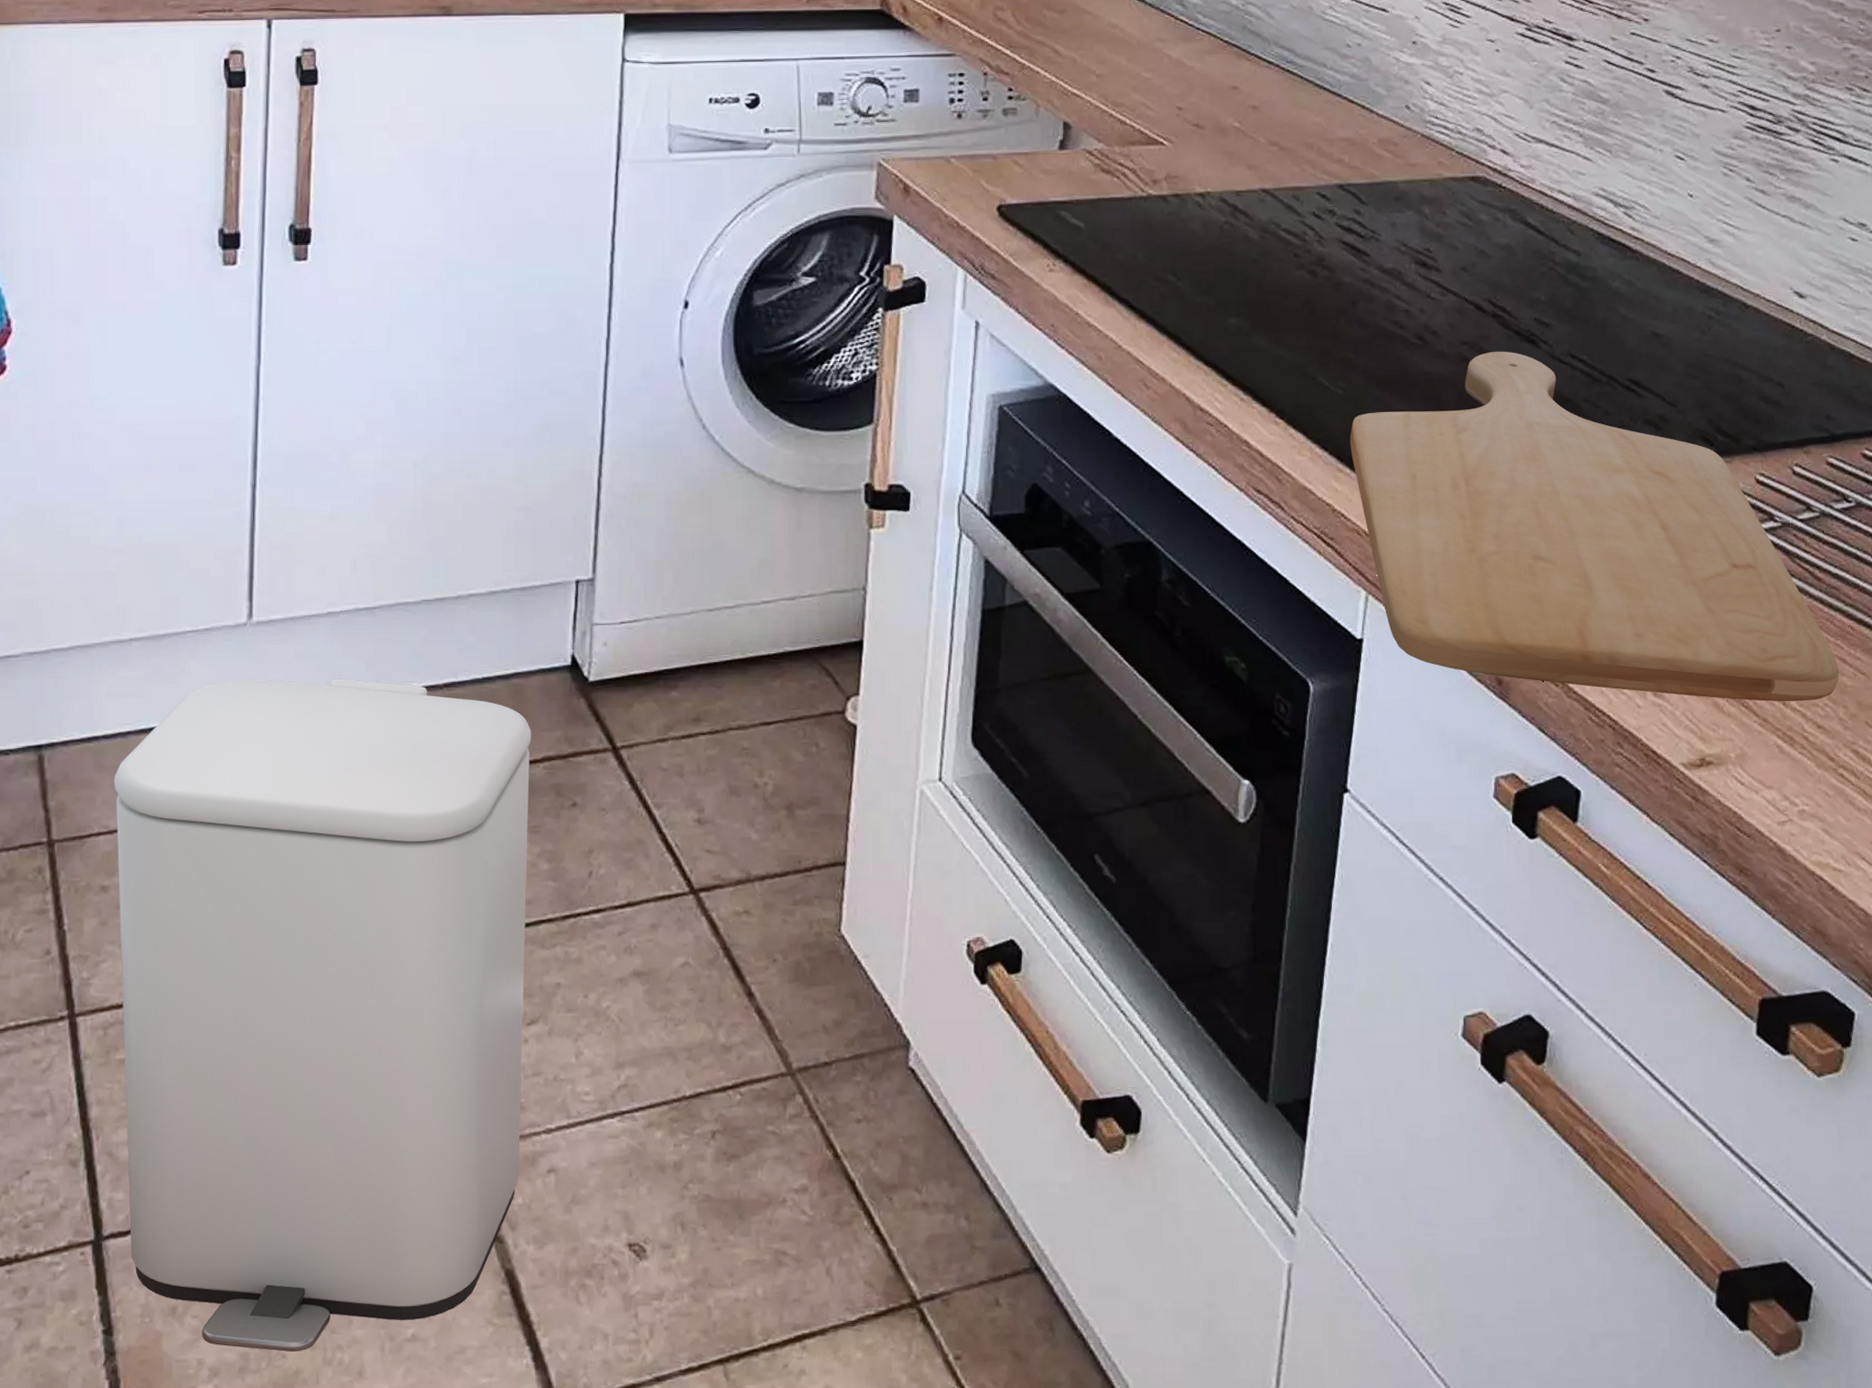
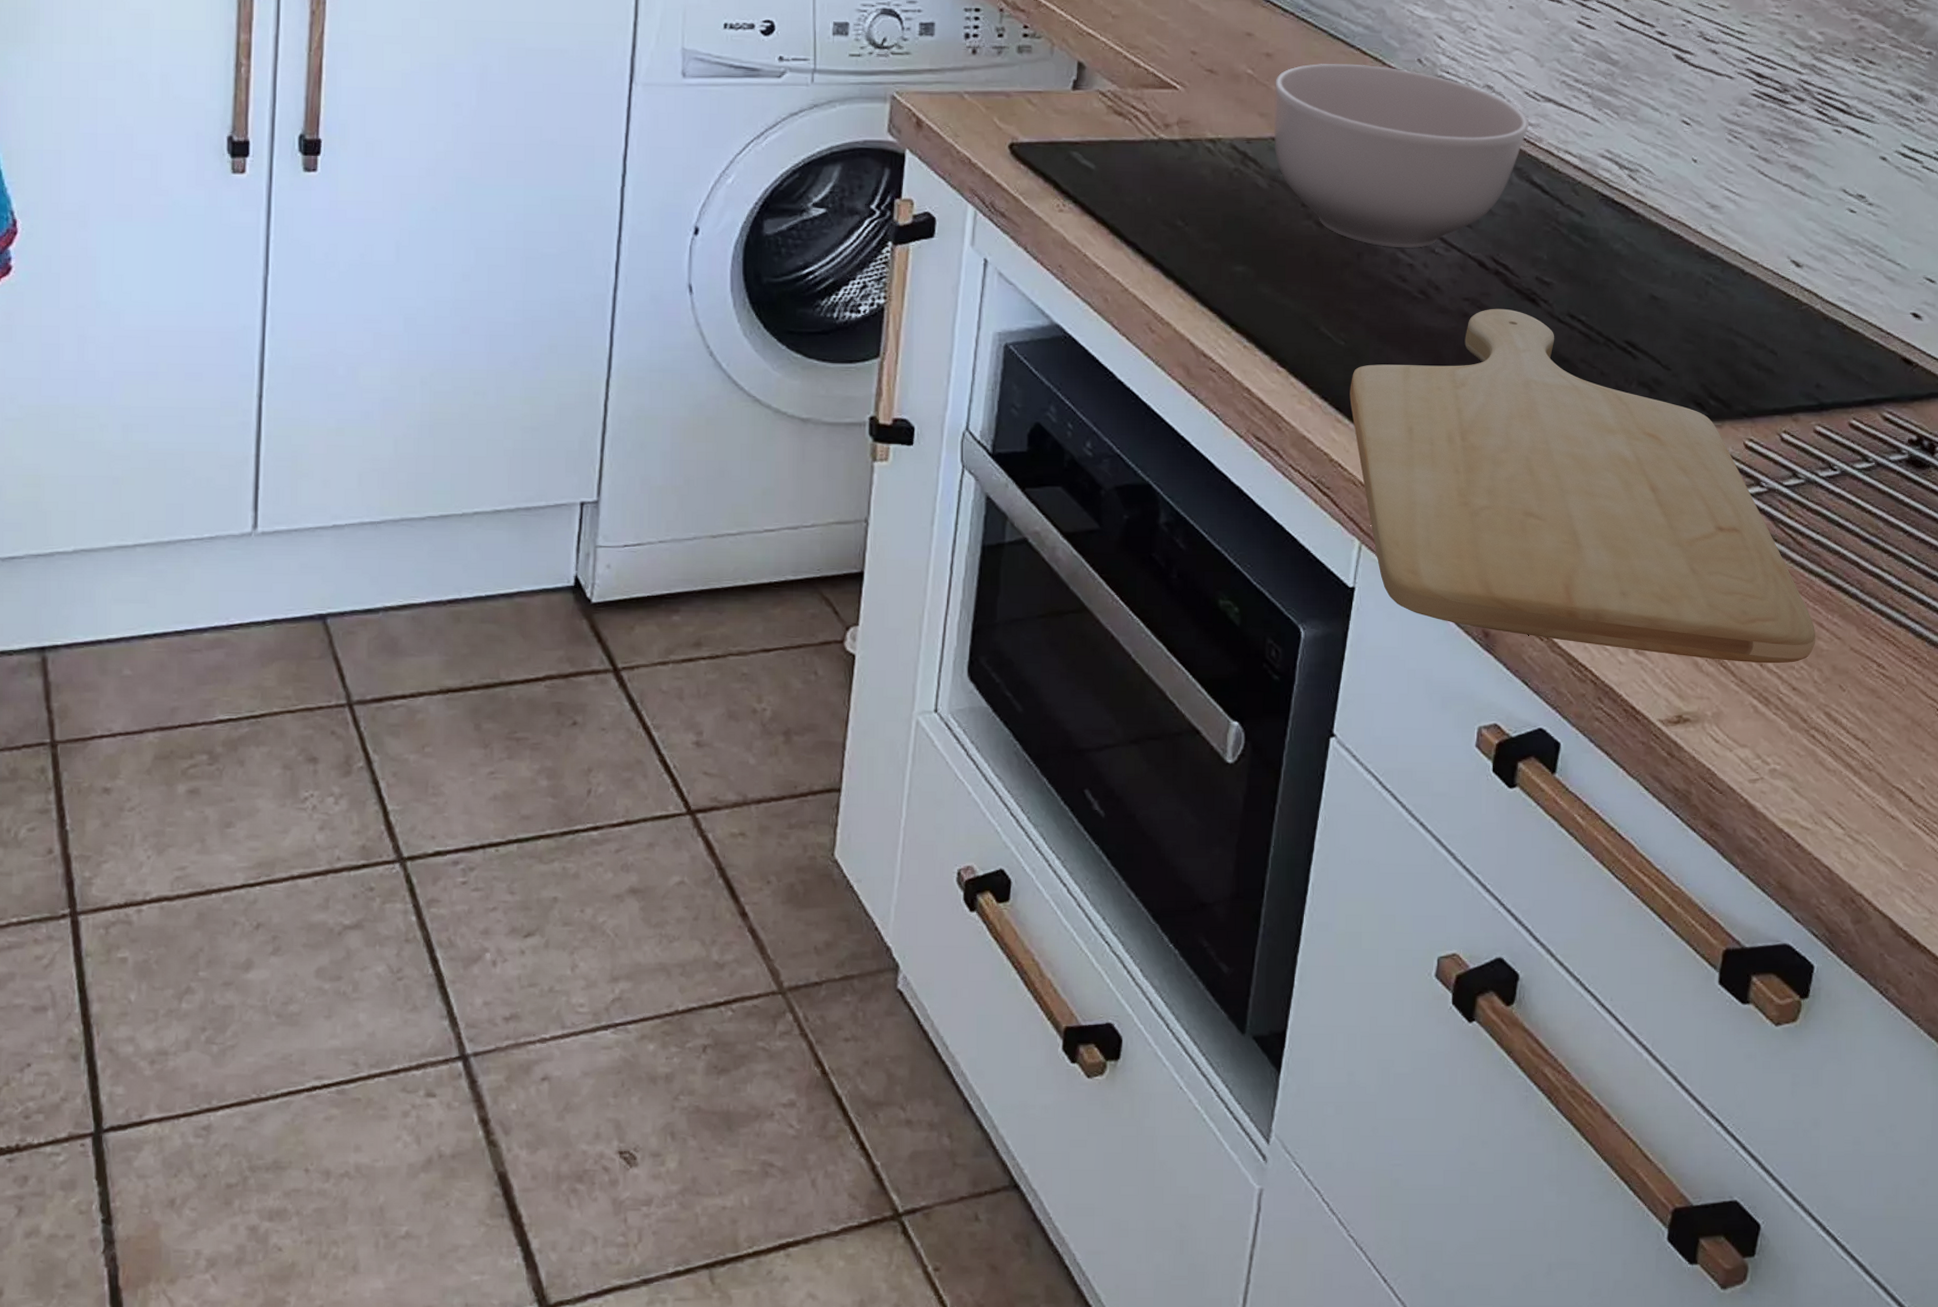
pedal bin: present [114,678,532,1352] -> none [117,589,534,1245]
bowl: none [1262,112,1521,294] -> present [1273,63,1530,248]

